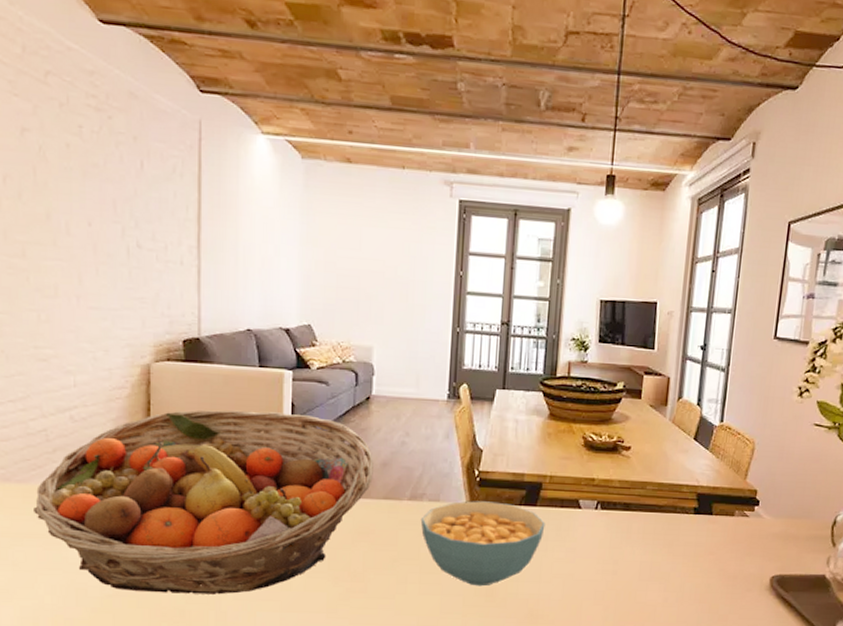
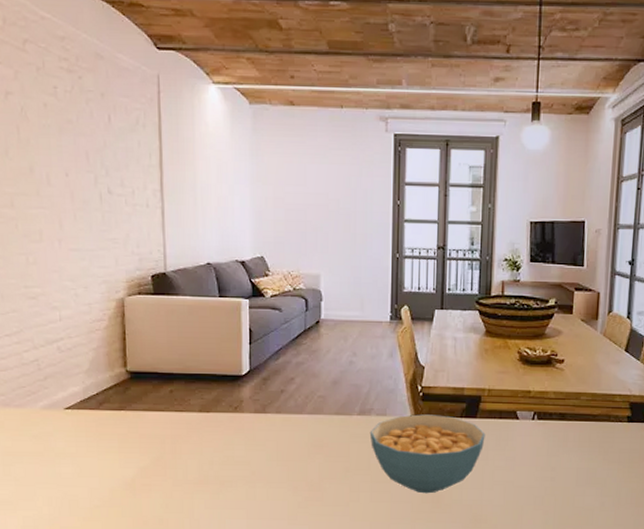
fruit basket: present [34,410,374,595] -> none [30,337,325,504]

